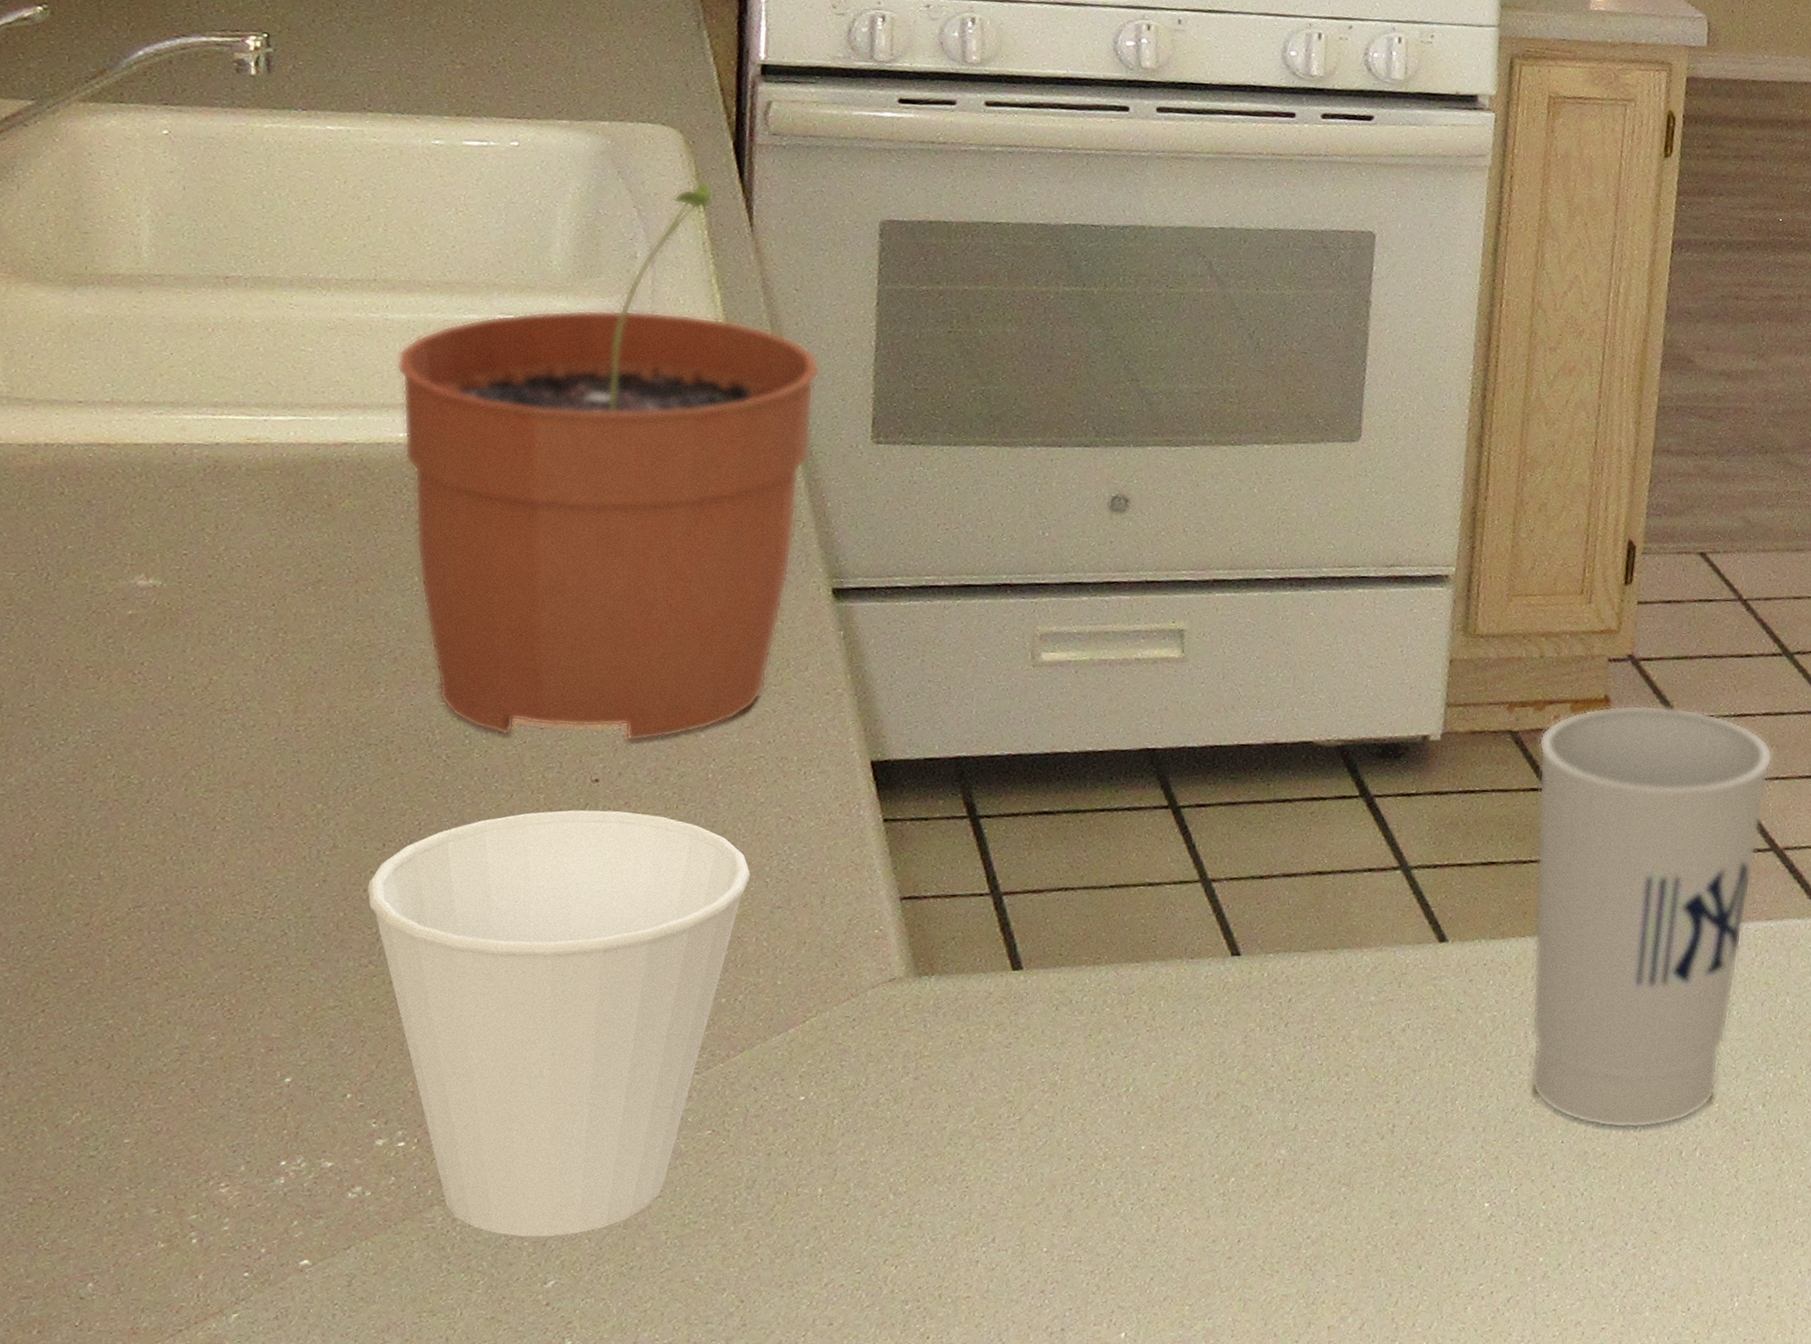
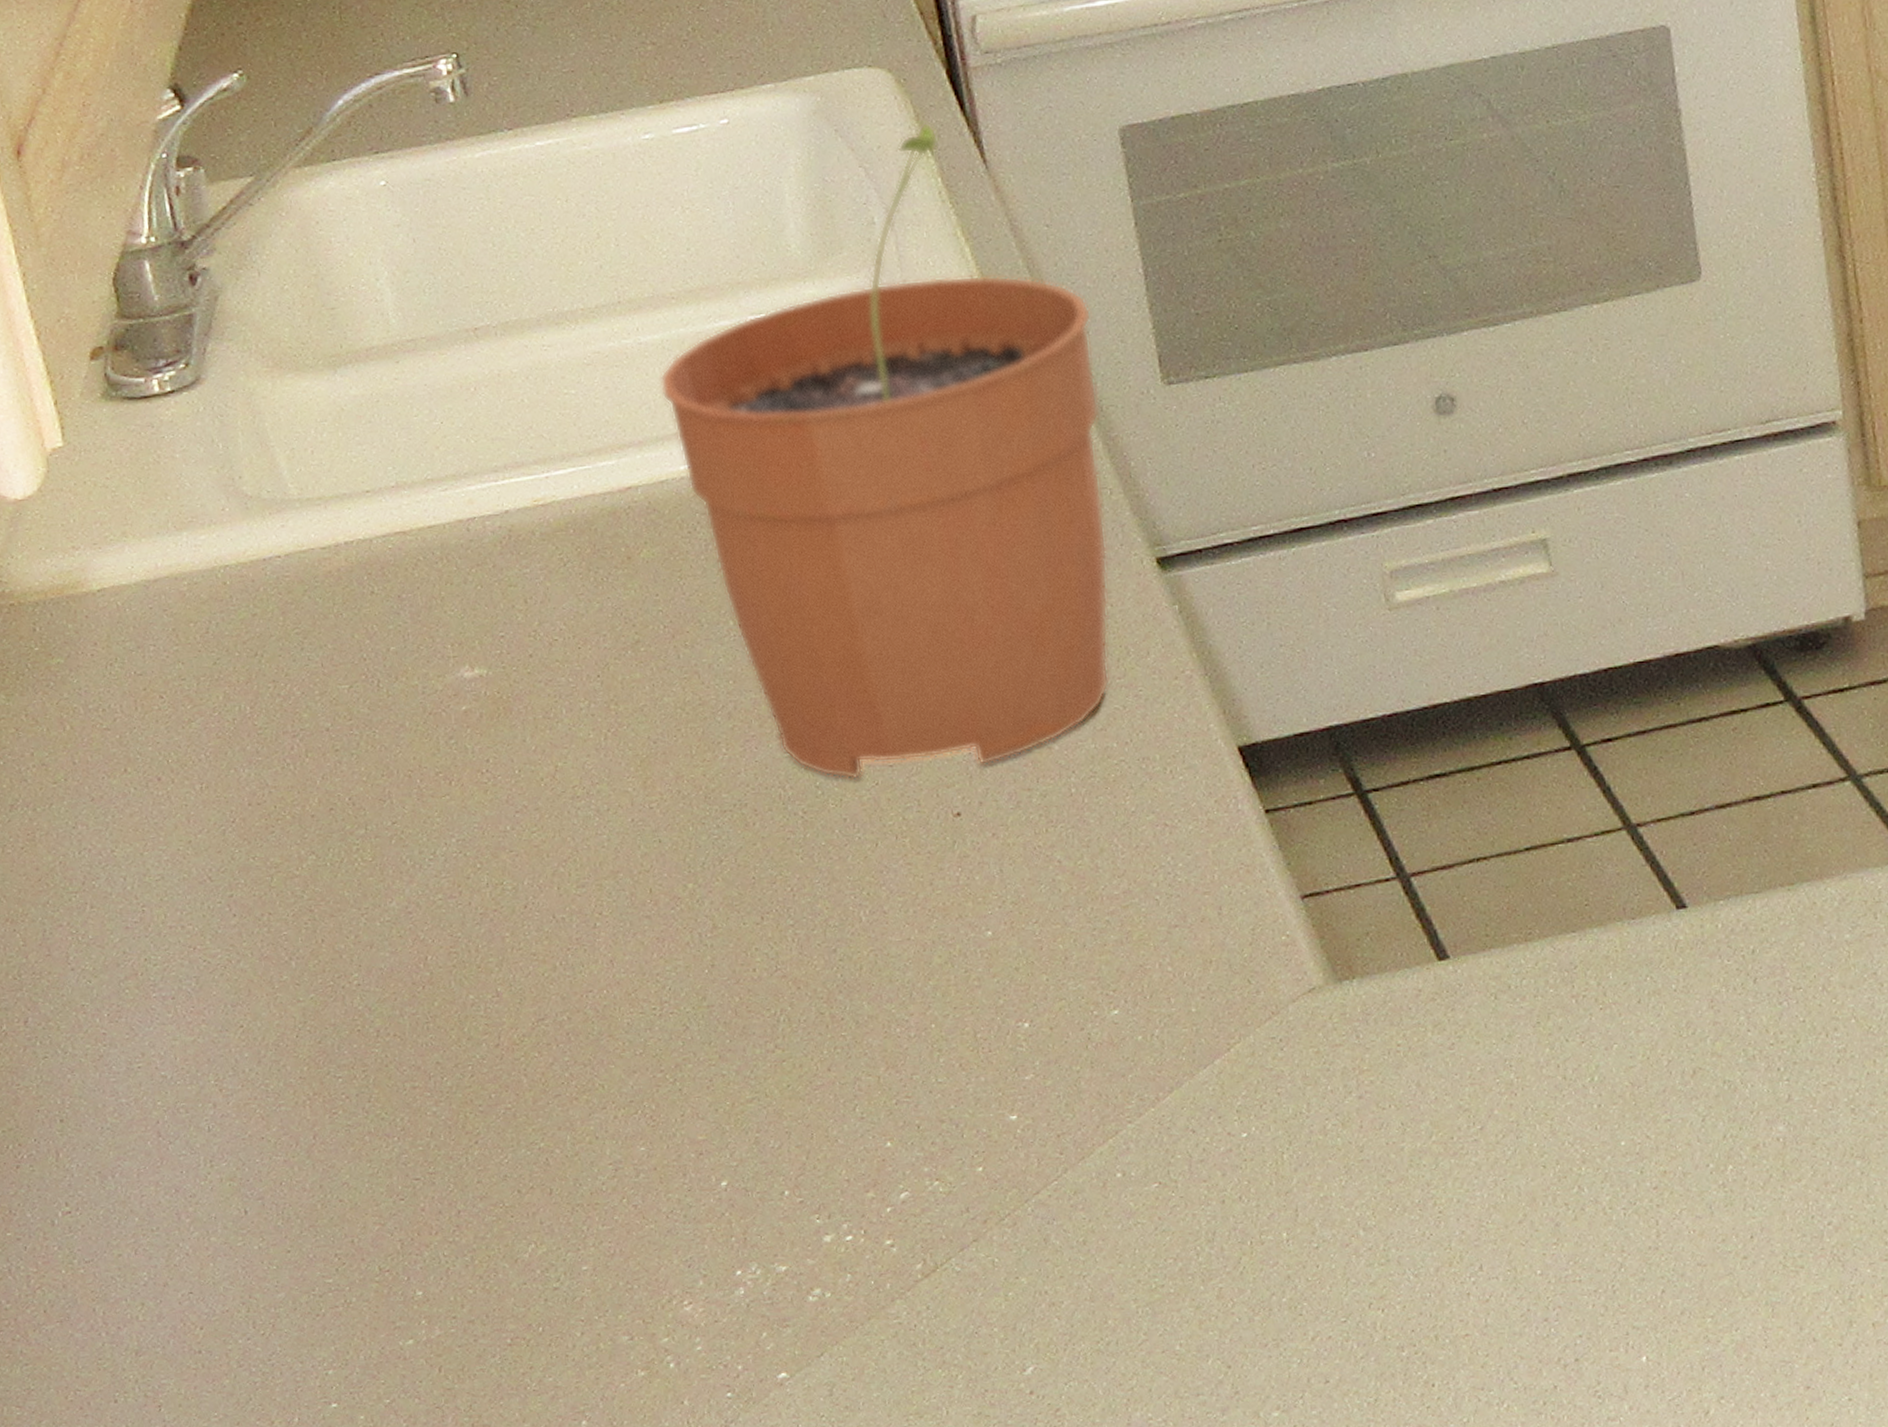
cup: present [367,810,751,1237] -> none [756,843,1139,1323]

